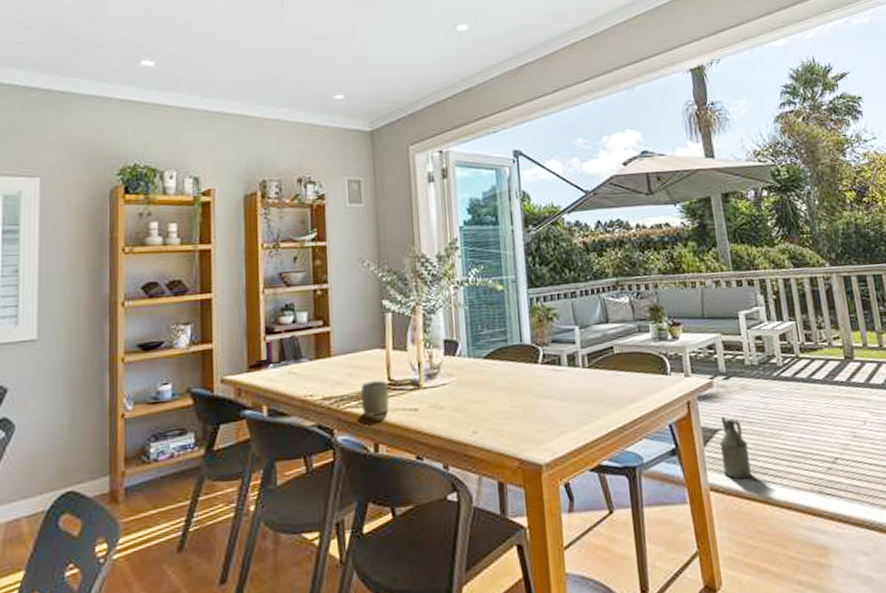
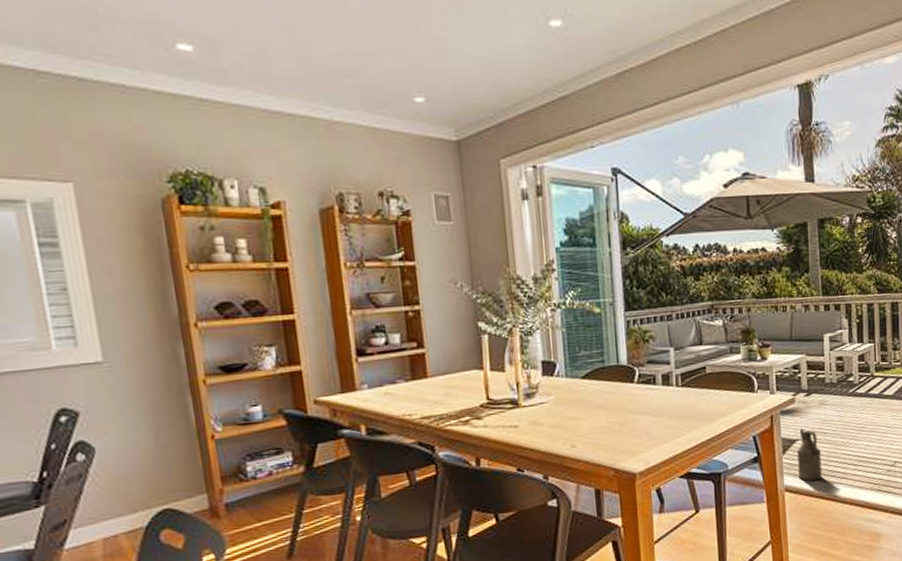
books: present [252,333,304,366] -> none [346,355,399,387]
mug: present [360,380,390,415] -> none [459,400,489,433]

